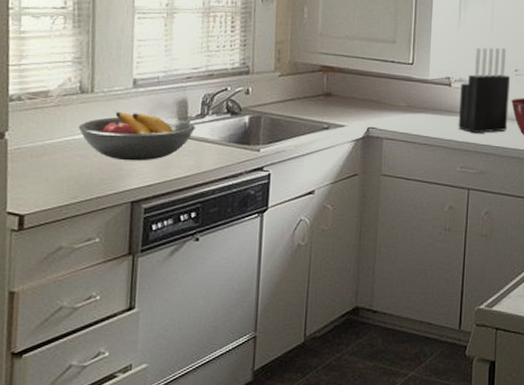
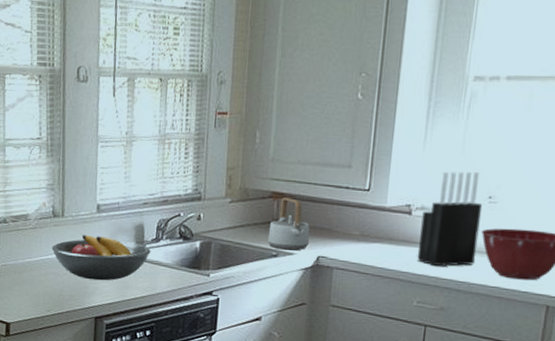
teapot: none [318,71,359,122] -> present [267,197,310,250]

